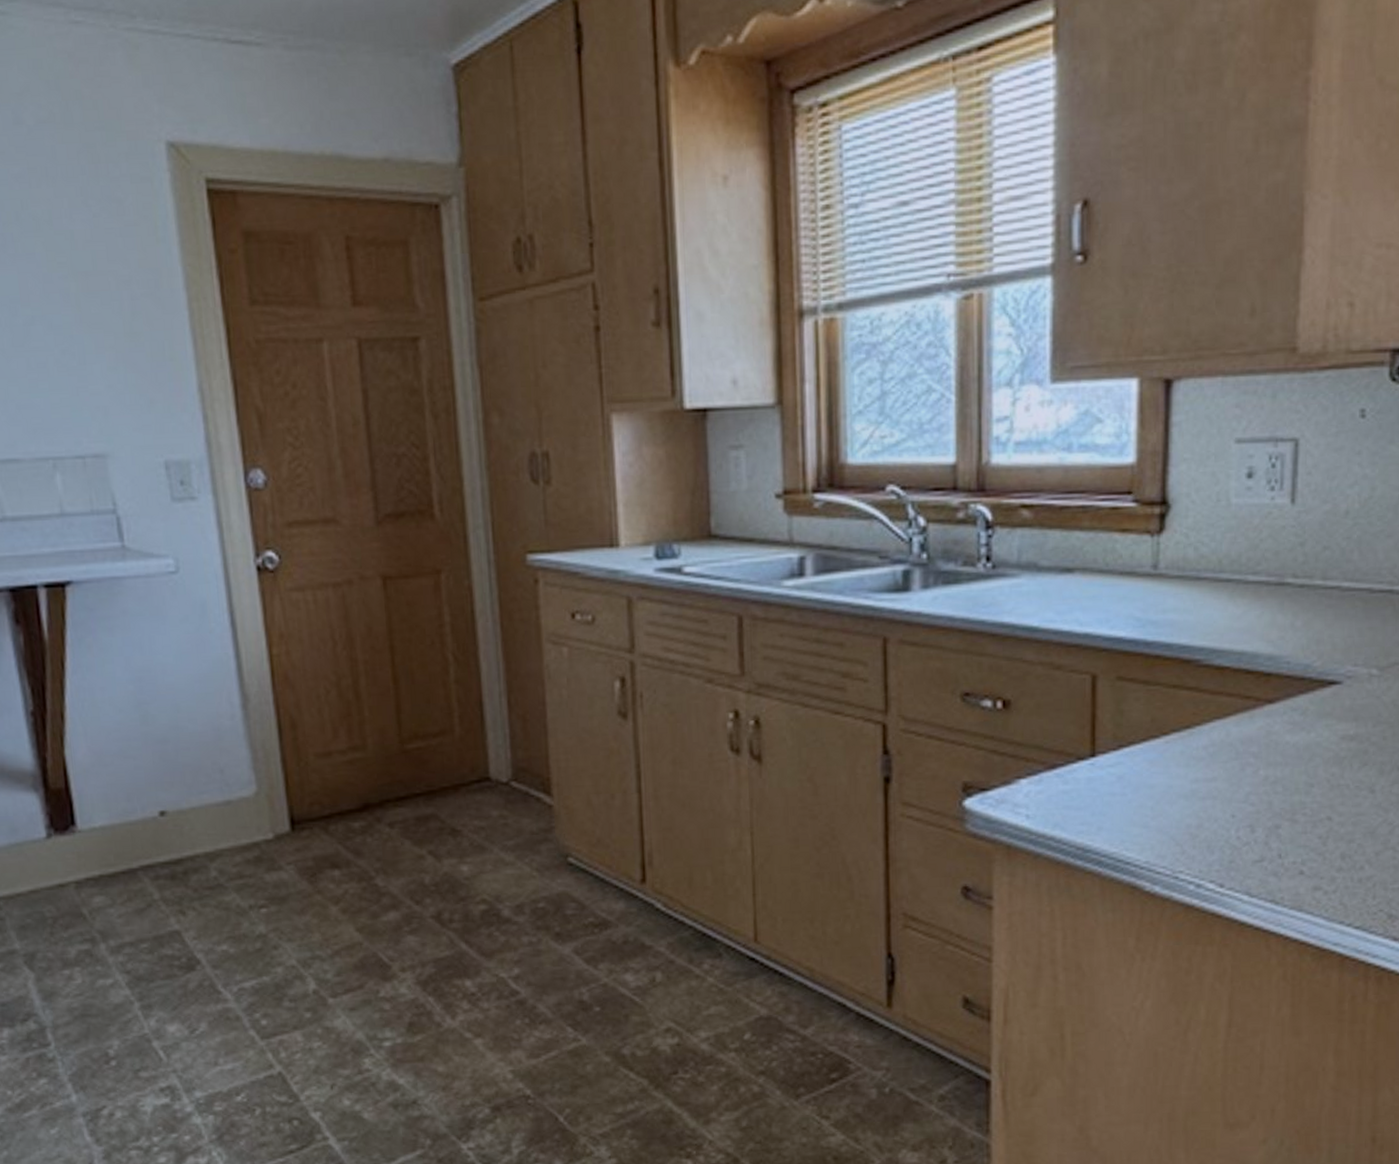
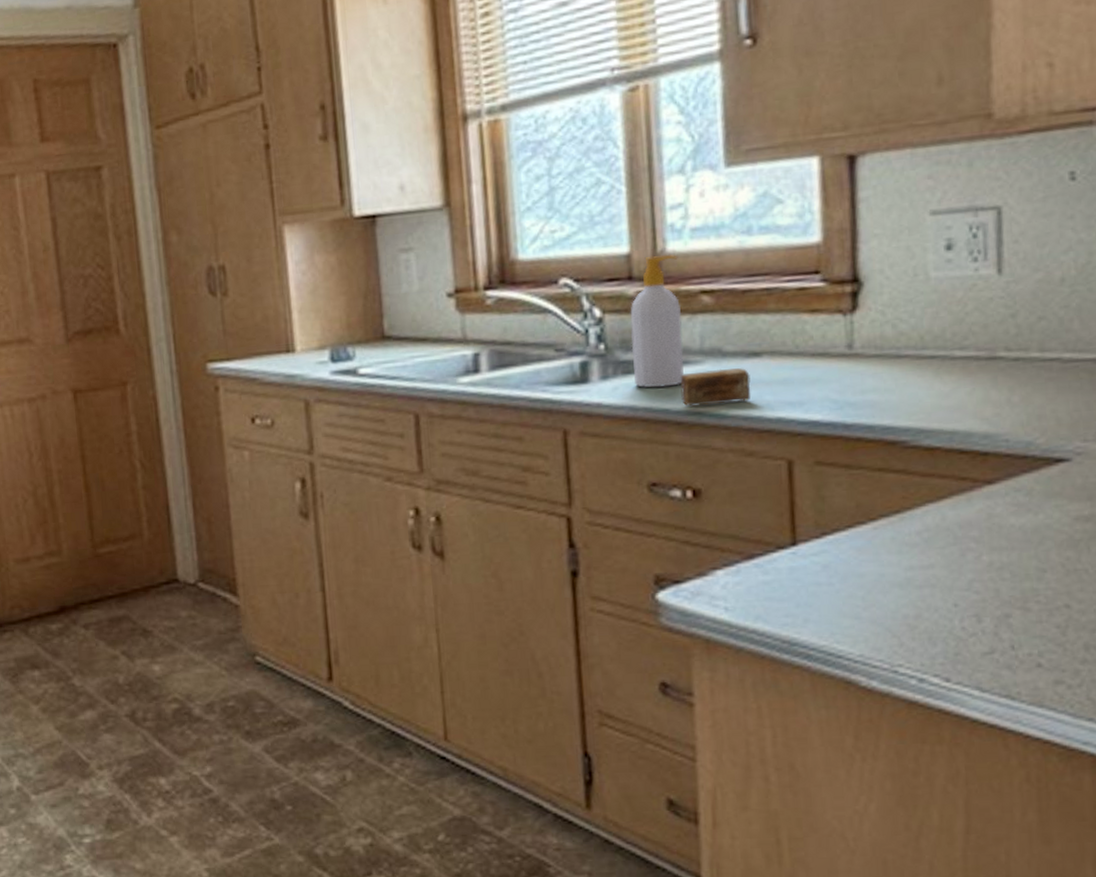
soap bottle: none [952,466,1002,599] -> present [630,254,684,388]
soap bar: none [997,583,1062,619] -> present [680,368,751,407]

